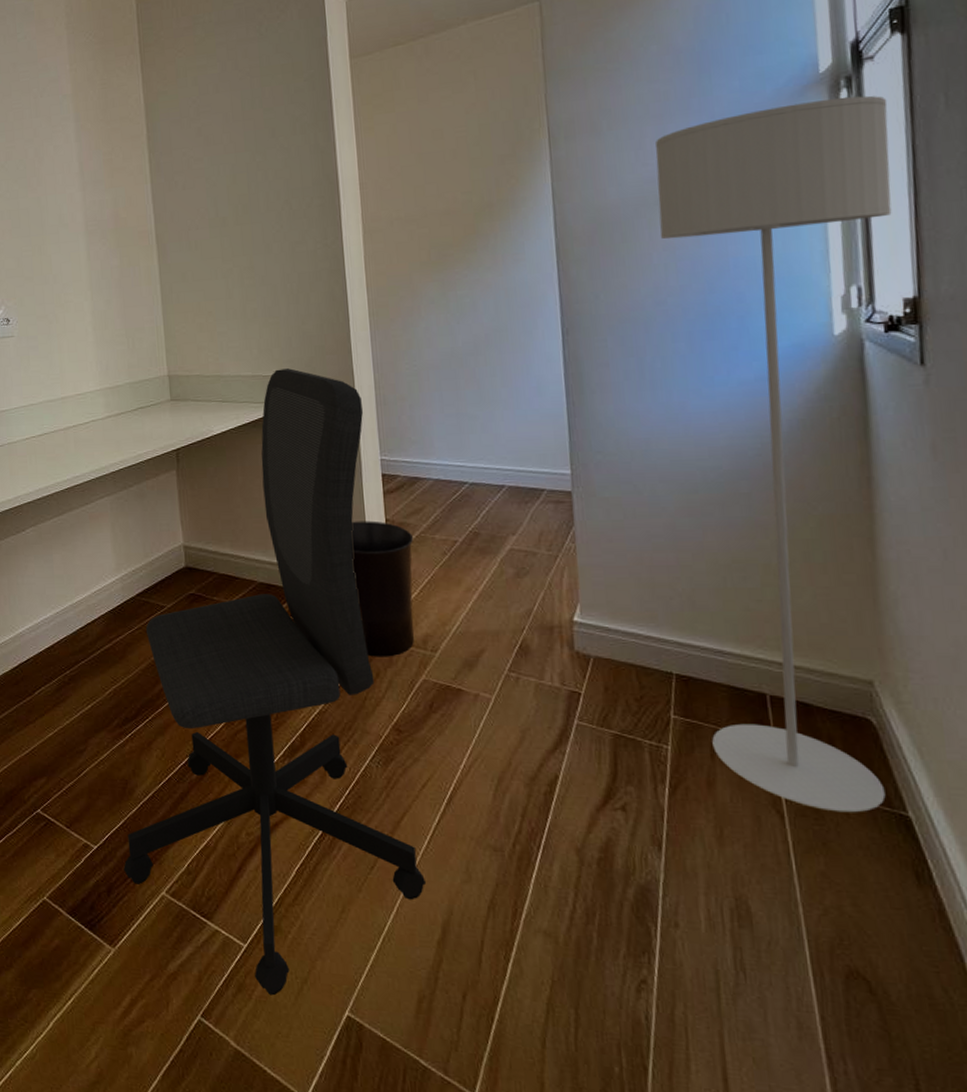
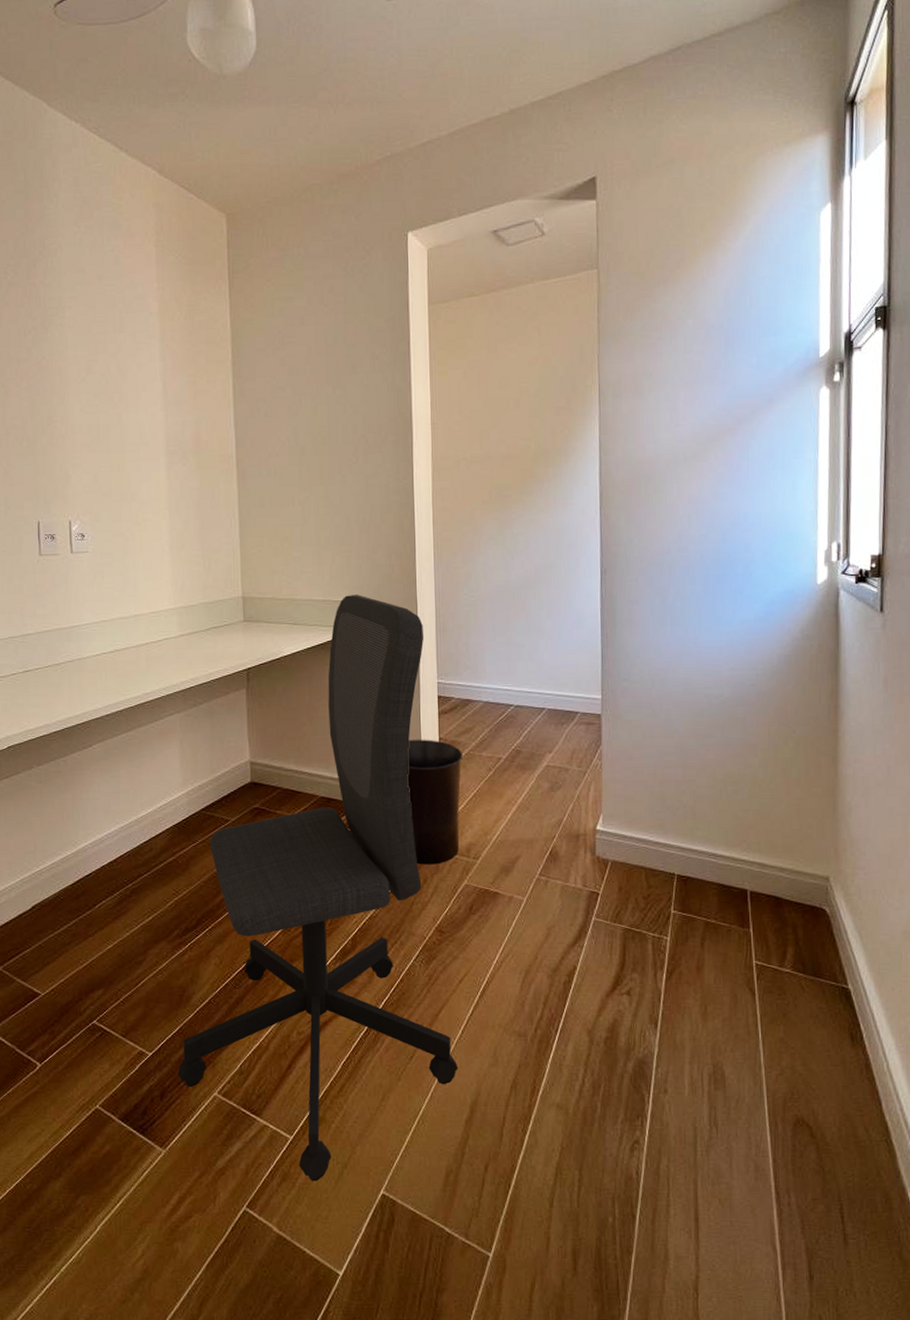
floor lamp: present [655,95,892,813] -> none [686,380,869,988]

